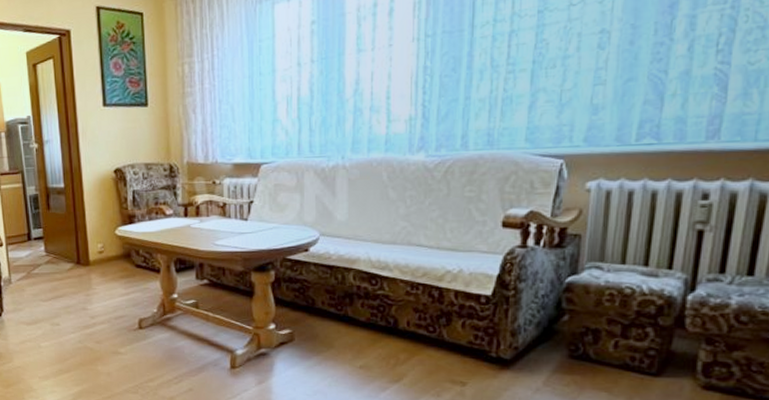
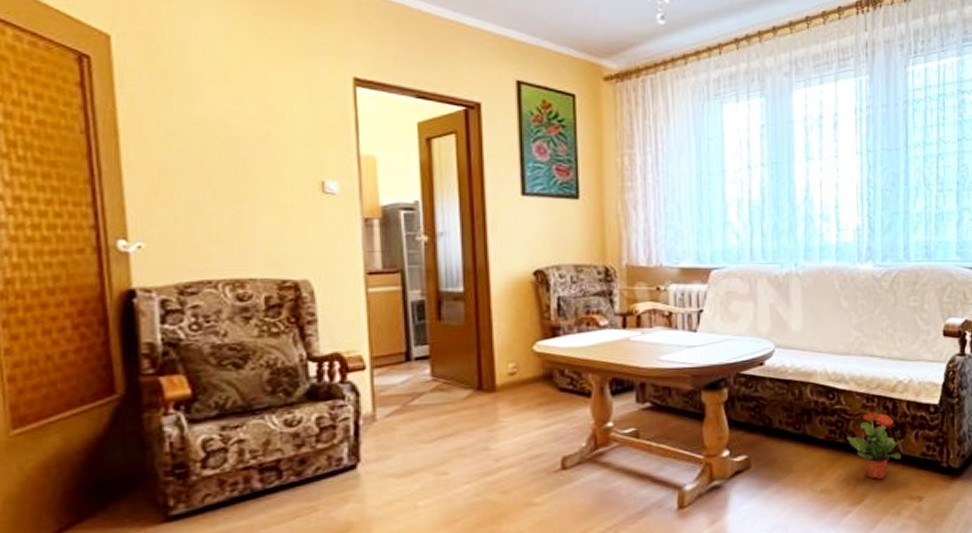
potted plant: none [388,298,450,362] -> present [847,411,904,480]

